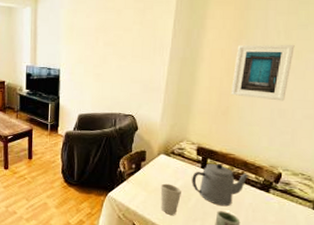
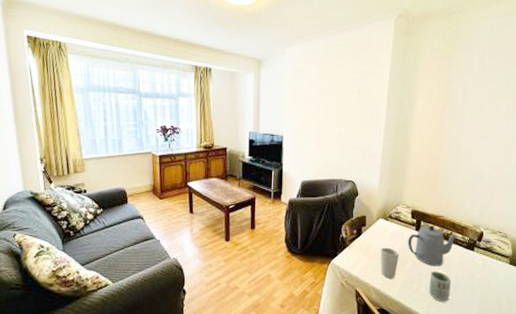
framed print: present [231,44,295,101] -> none [439,114,488,166]

